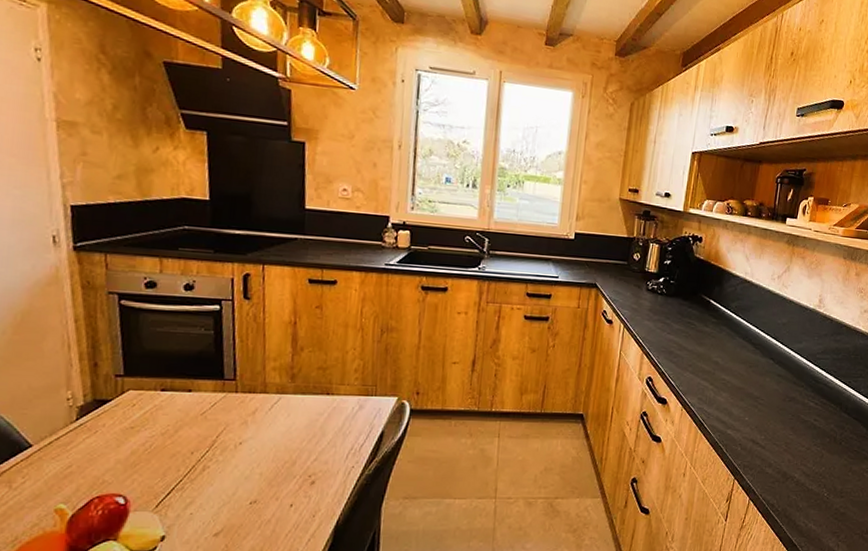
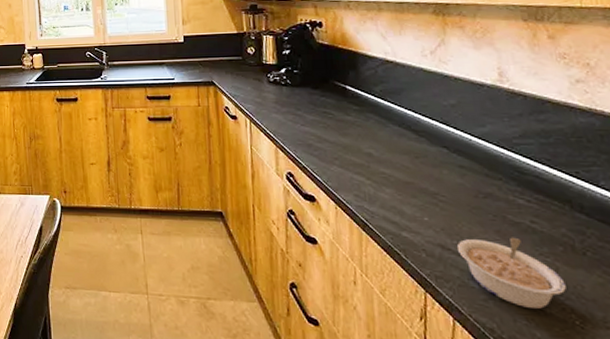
legume: none [763,432,825,486] -> present [456,237,566,309]

